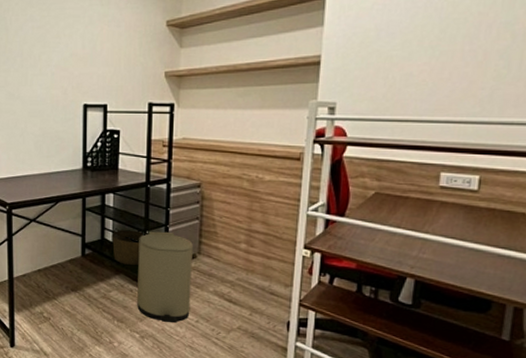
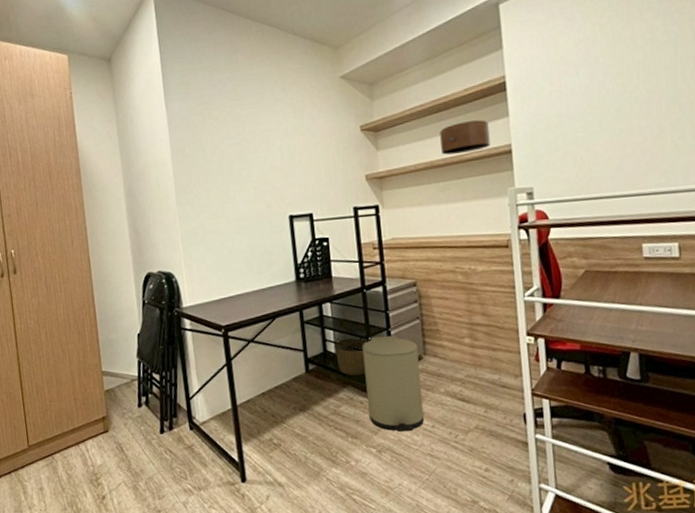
clock: none [247,27,301,60] -> present [440,120,491,155]

